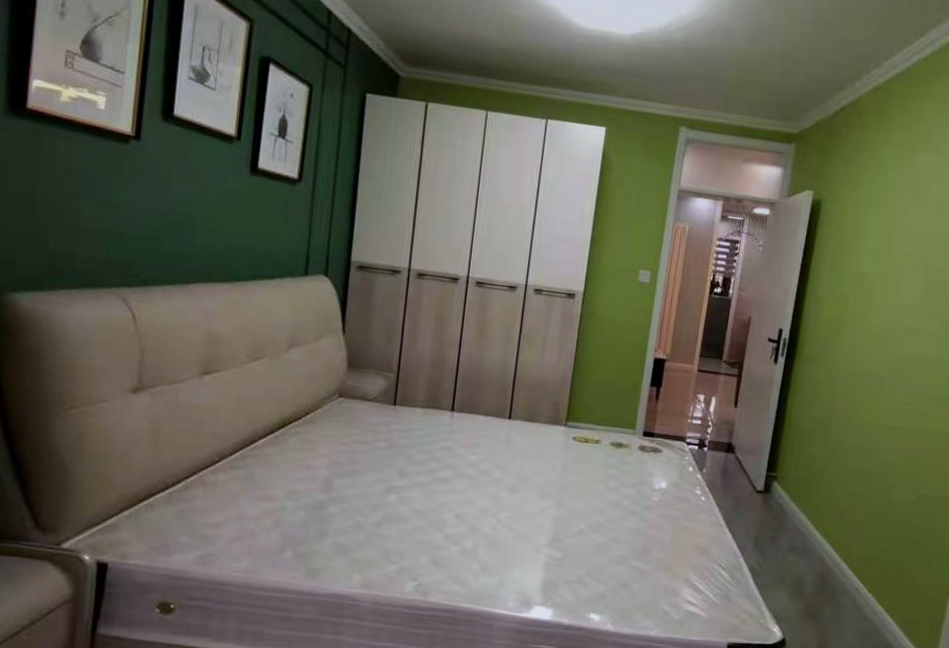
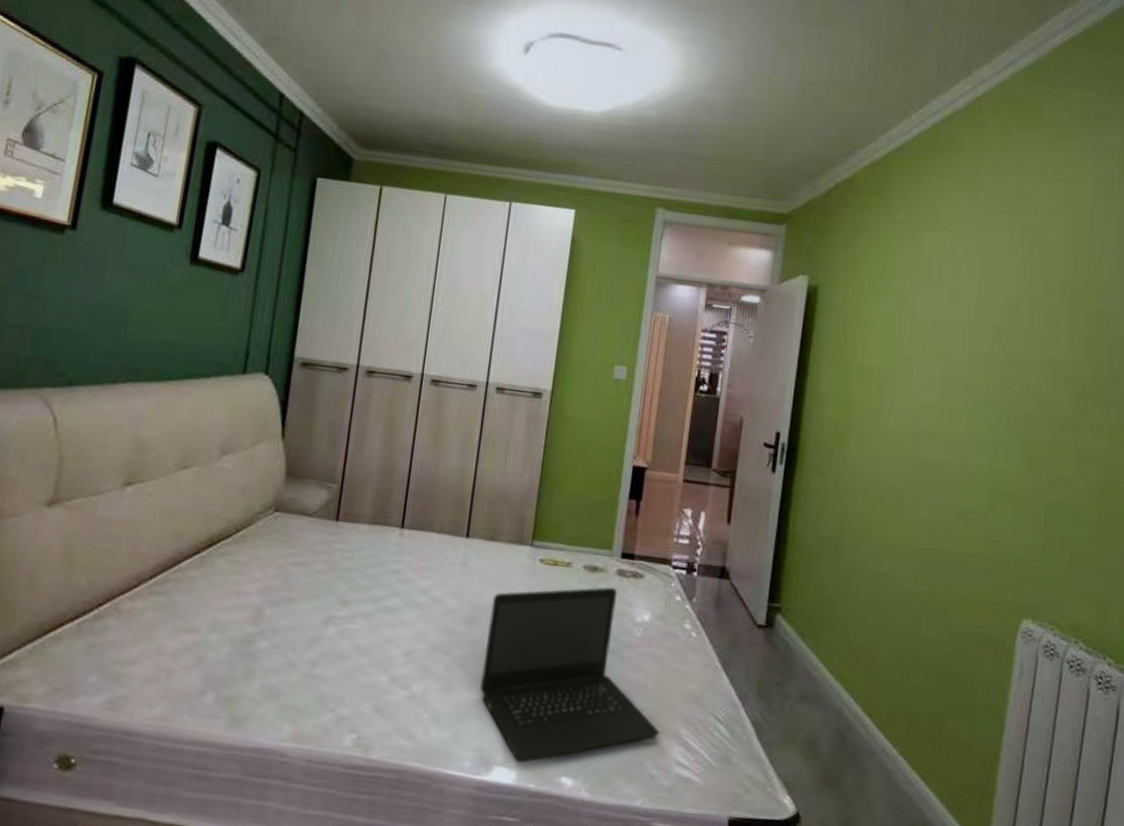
laptop: none [522,460,673,603] -> present [480,587,660,764]

